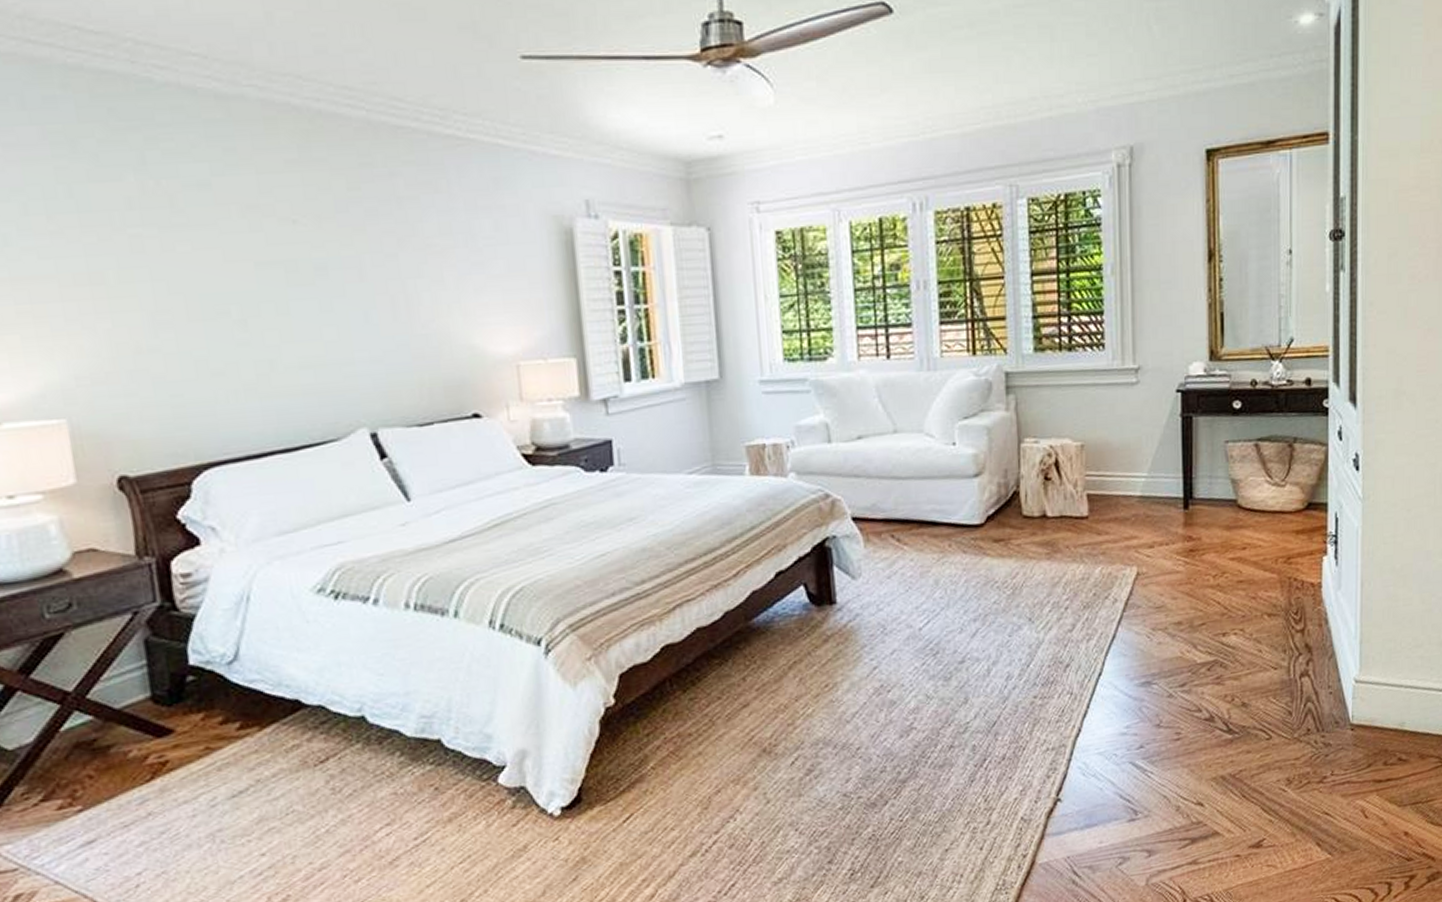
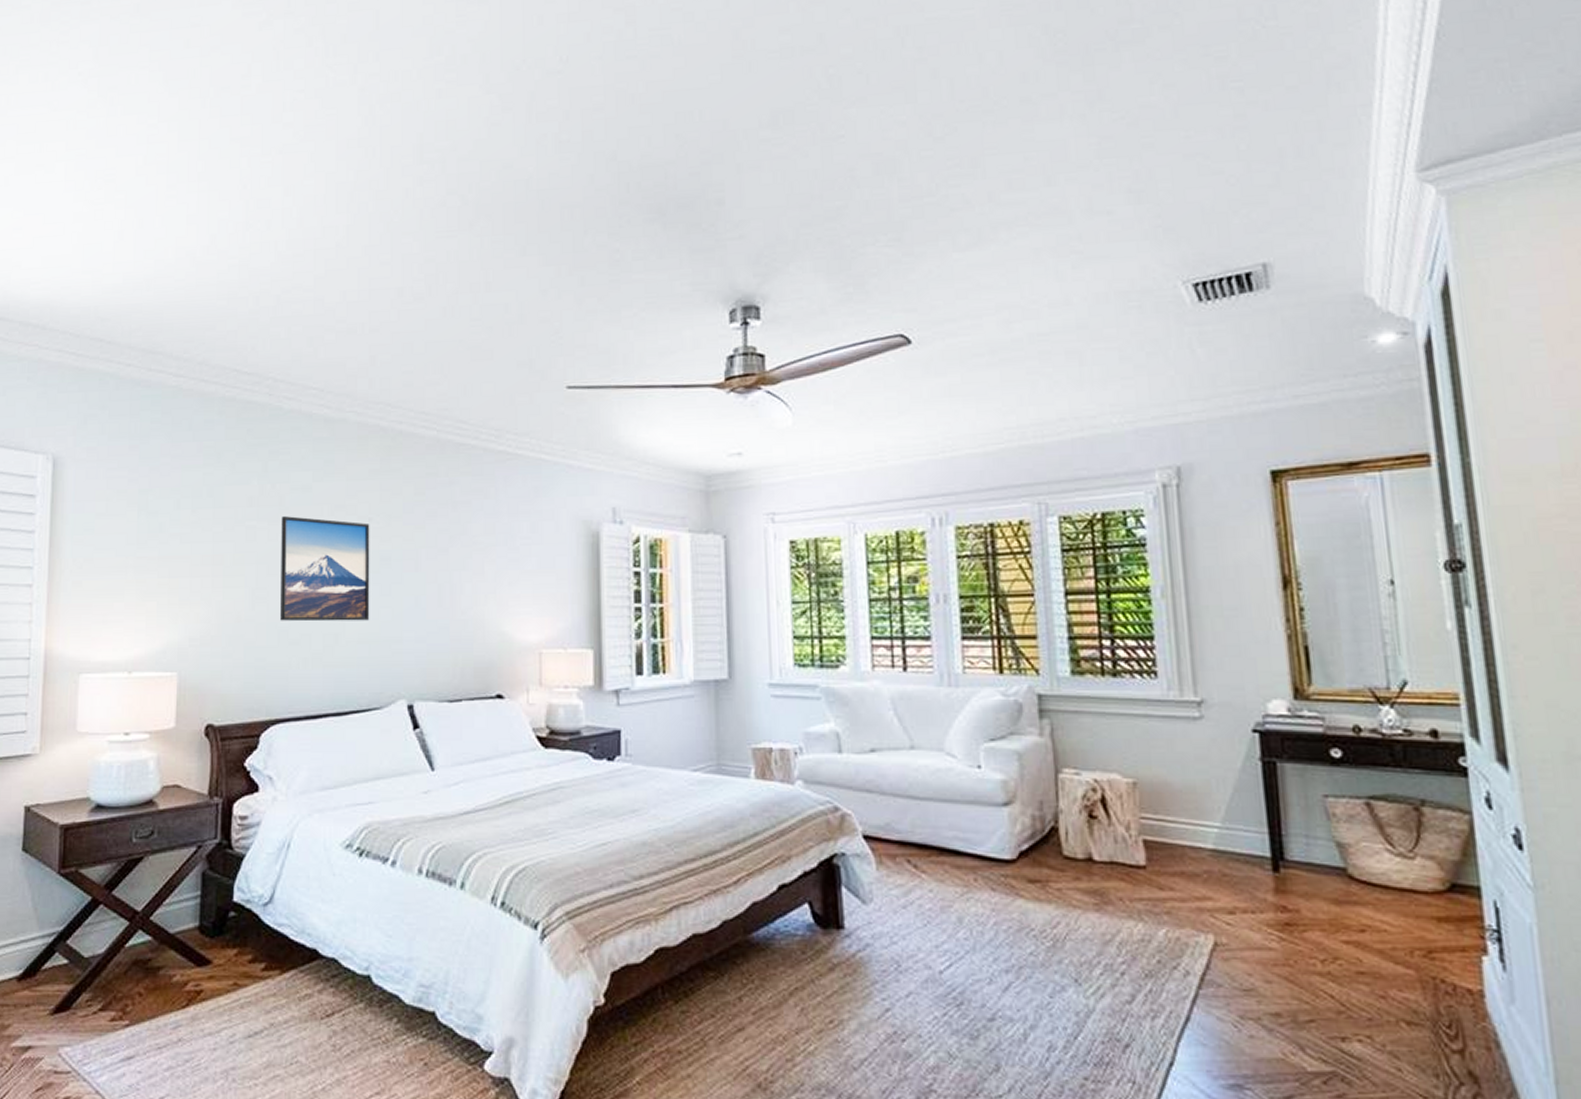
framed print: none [175,220,311,349] -> present [280,516,370,622]

